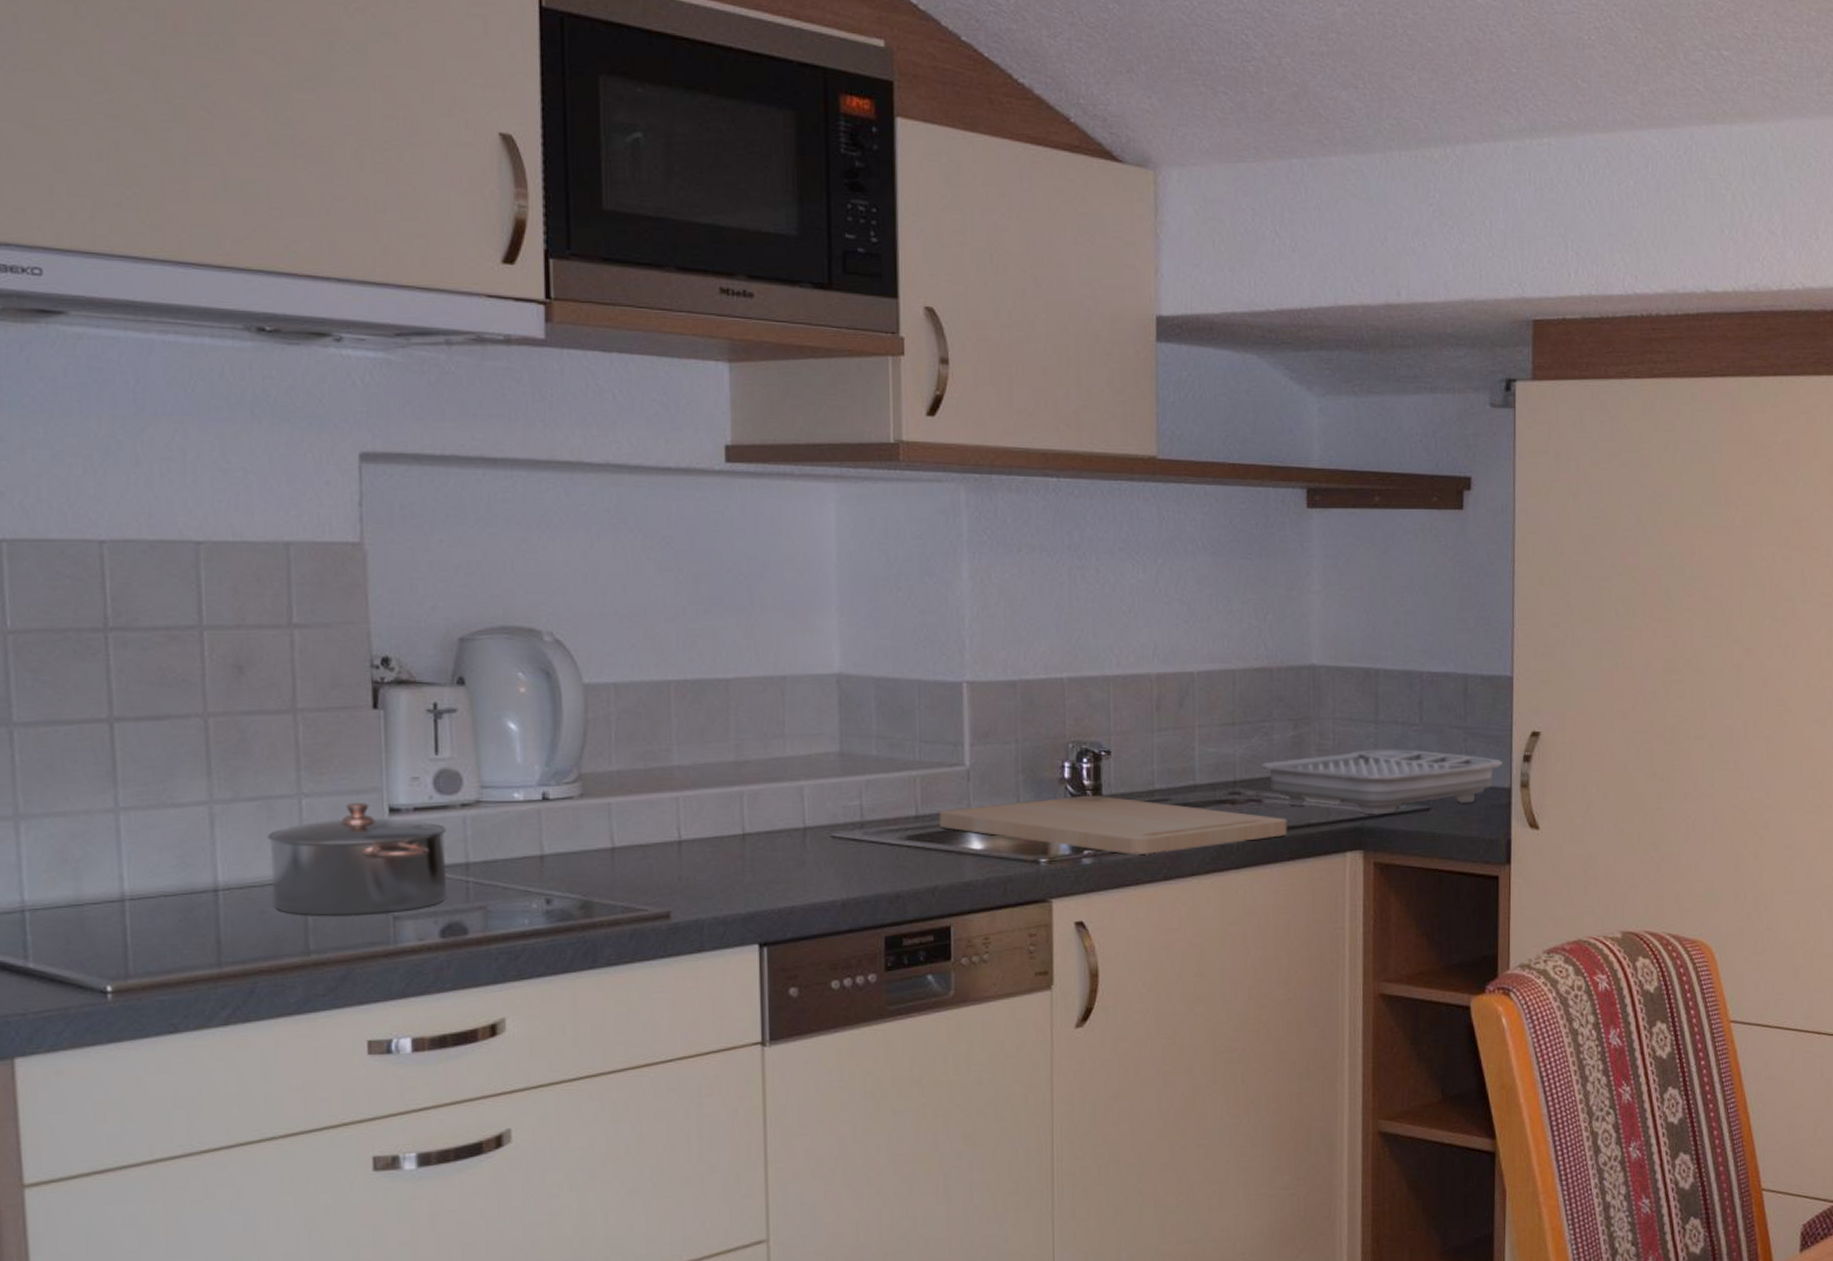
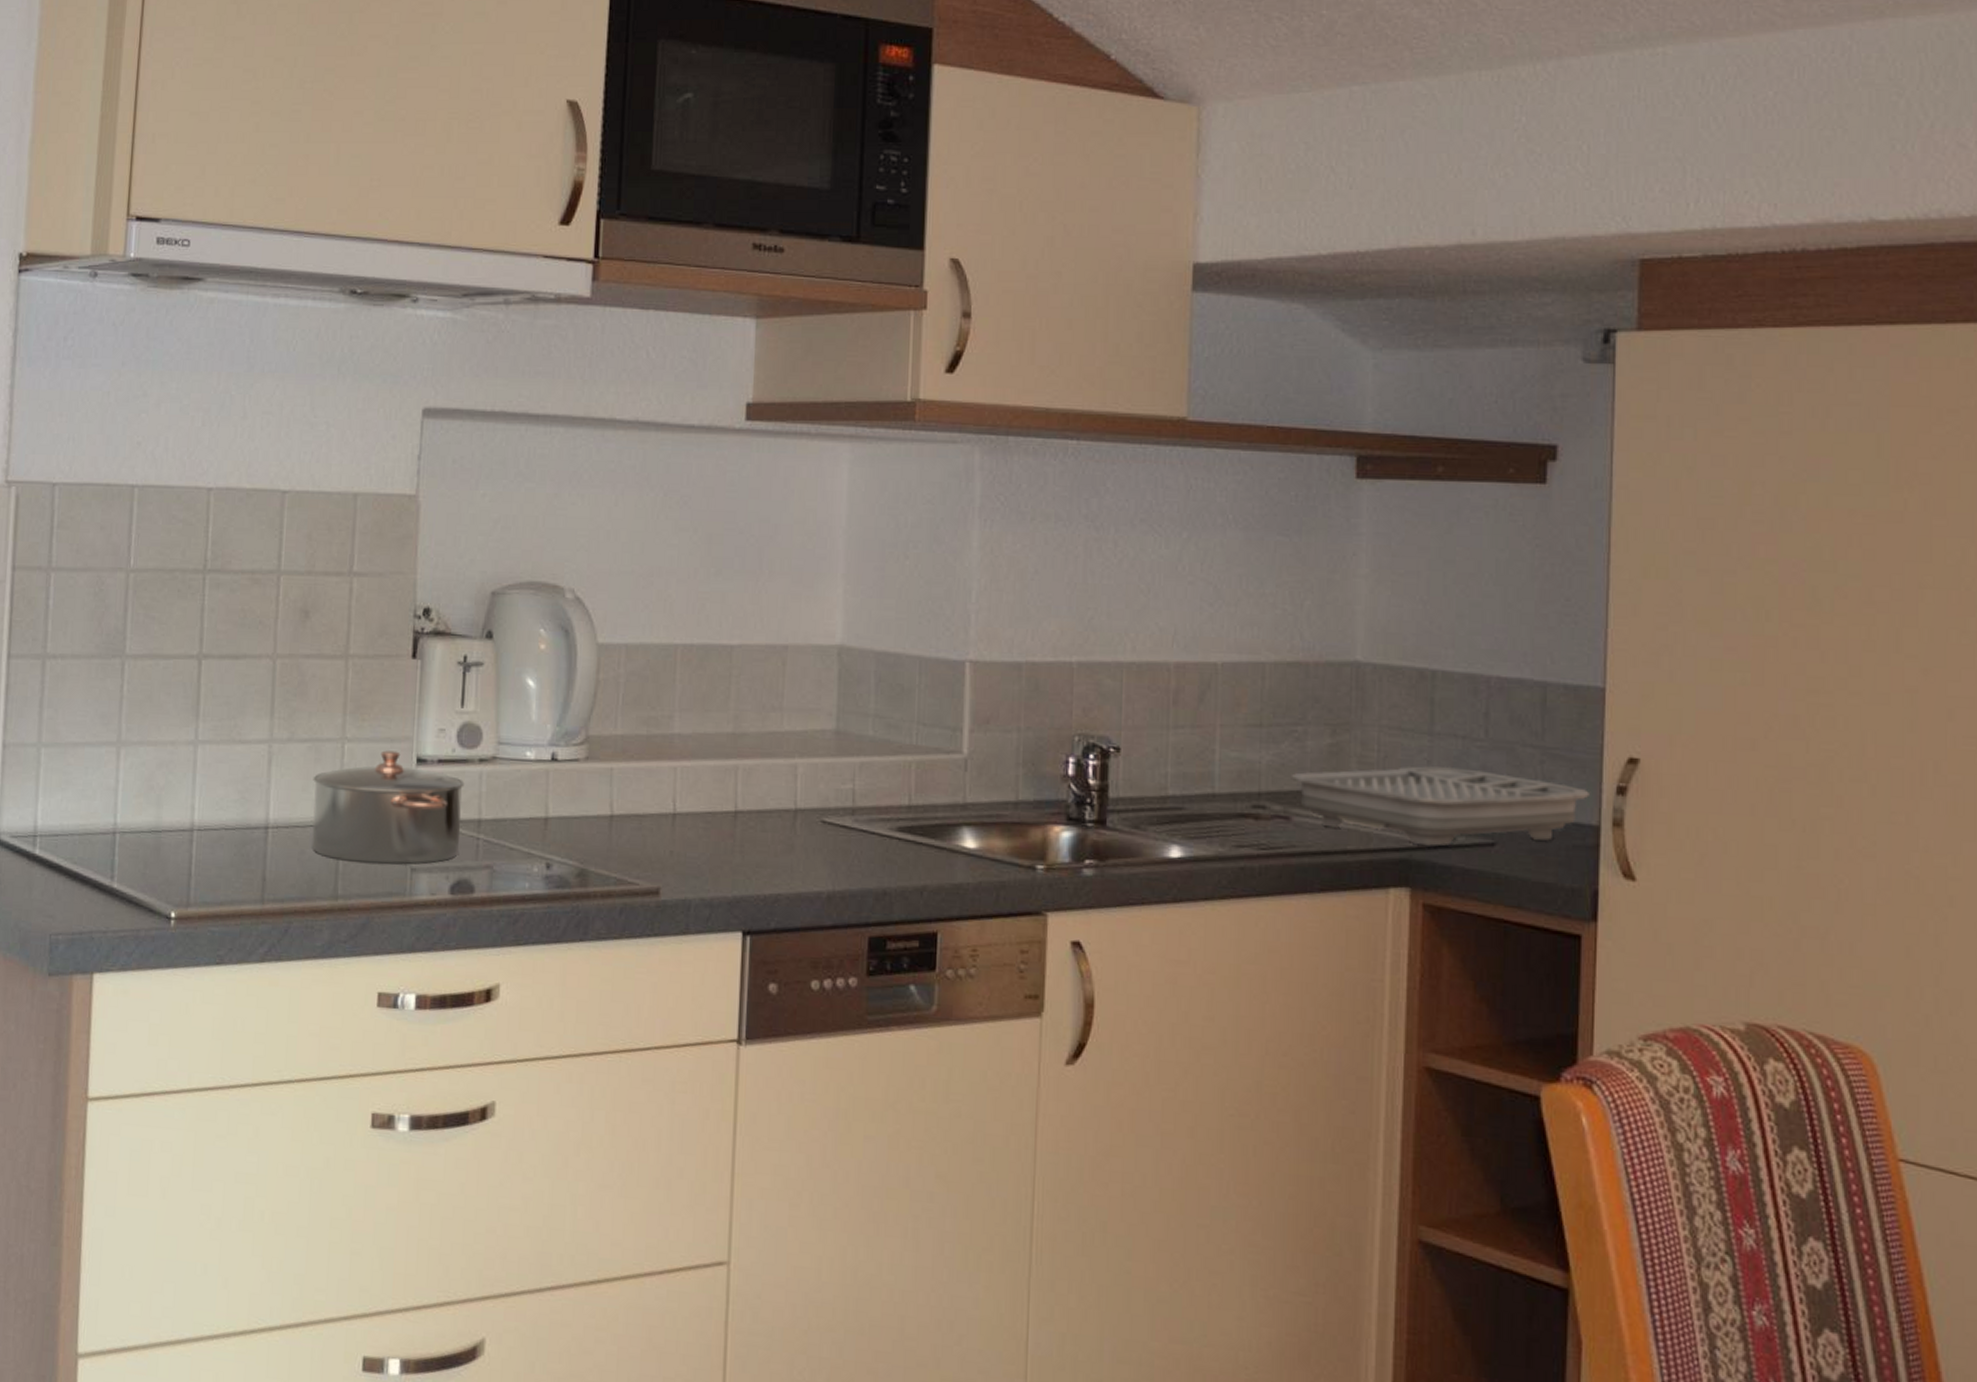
cutting board: present [939,795,1288,855] -> none [932,796,1320,871]

